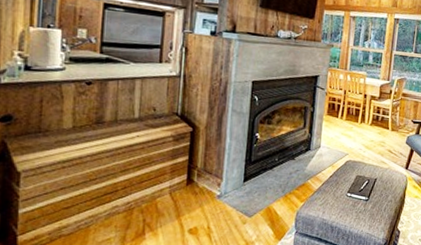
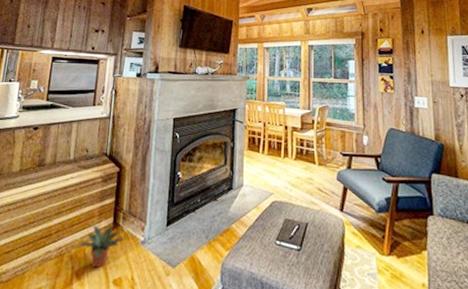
potted plant: none [150,181,201,220] -> present [79,224,125,269]

